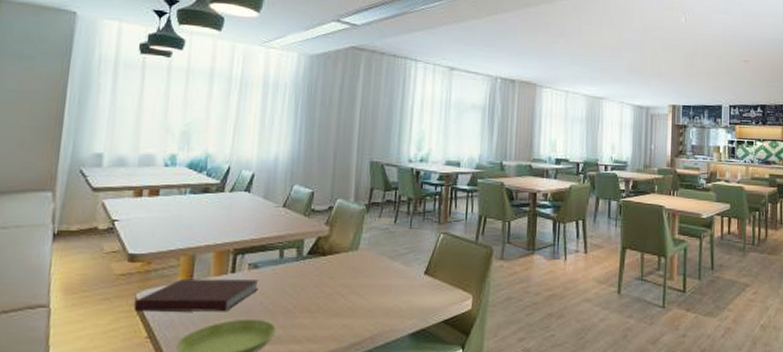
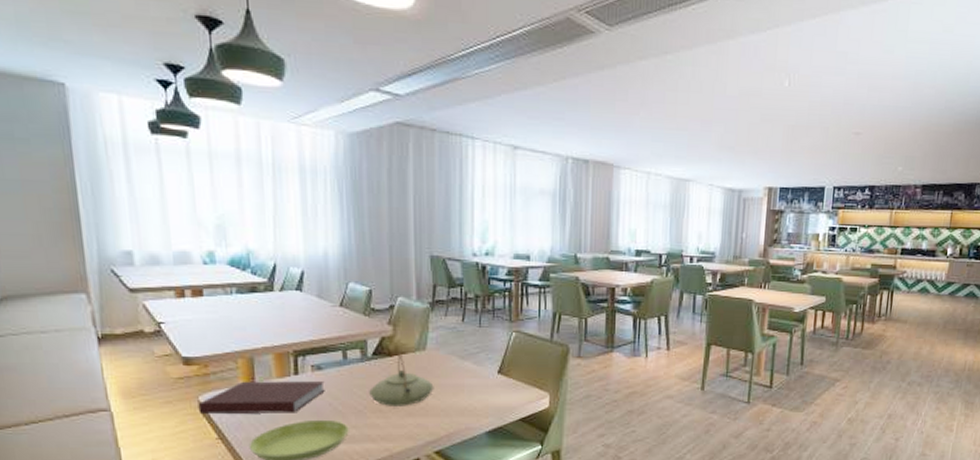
teapot: none [300,254,363,306] -> present [369,354,434,406]

